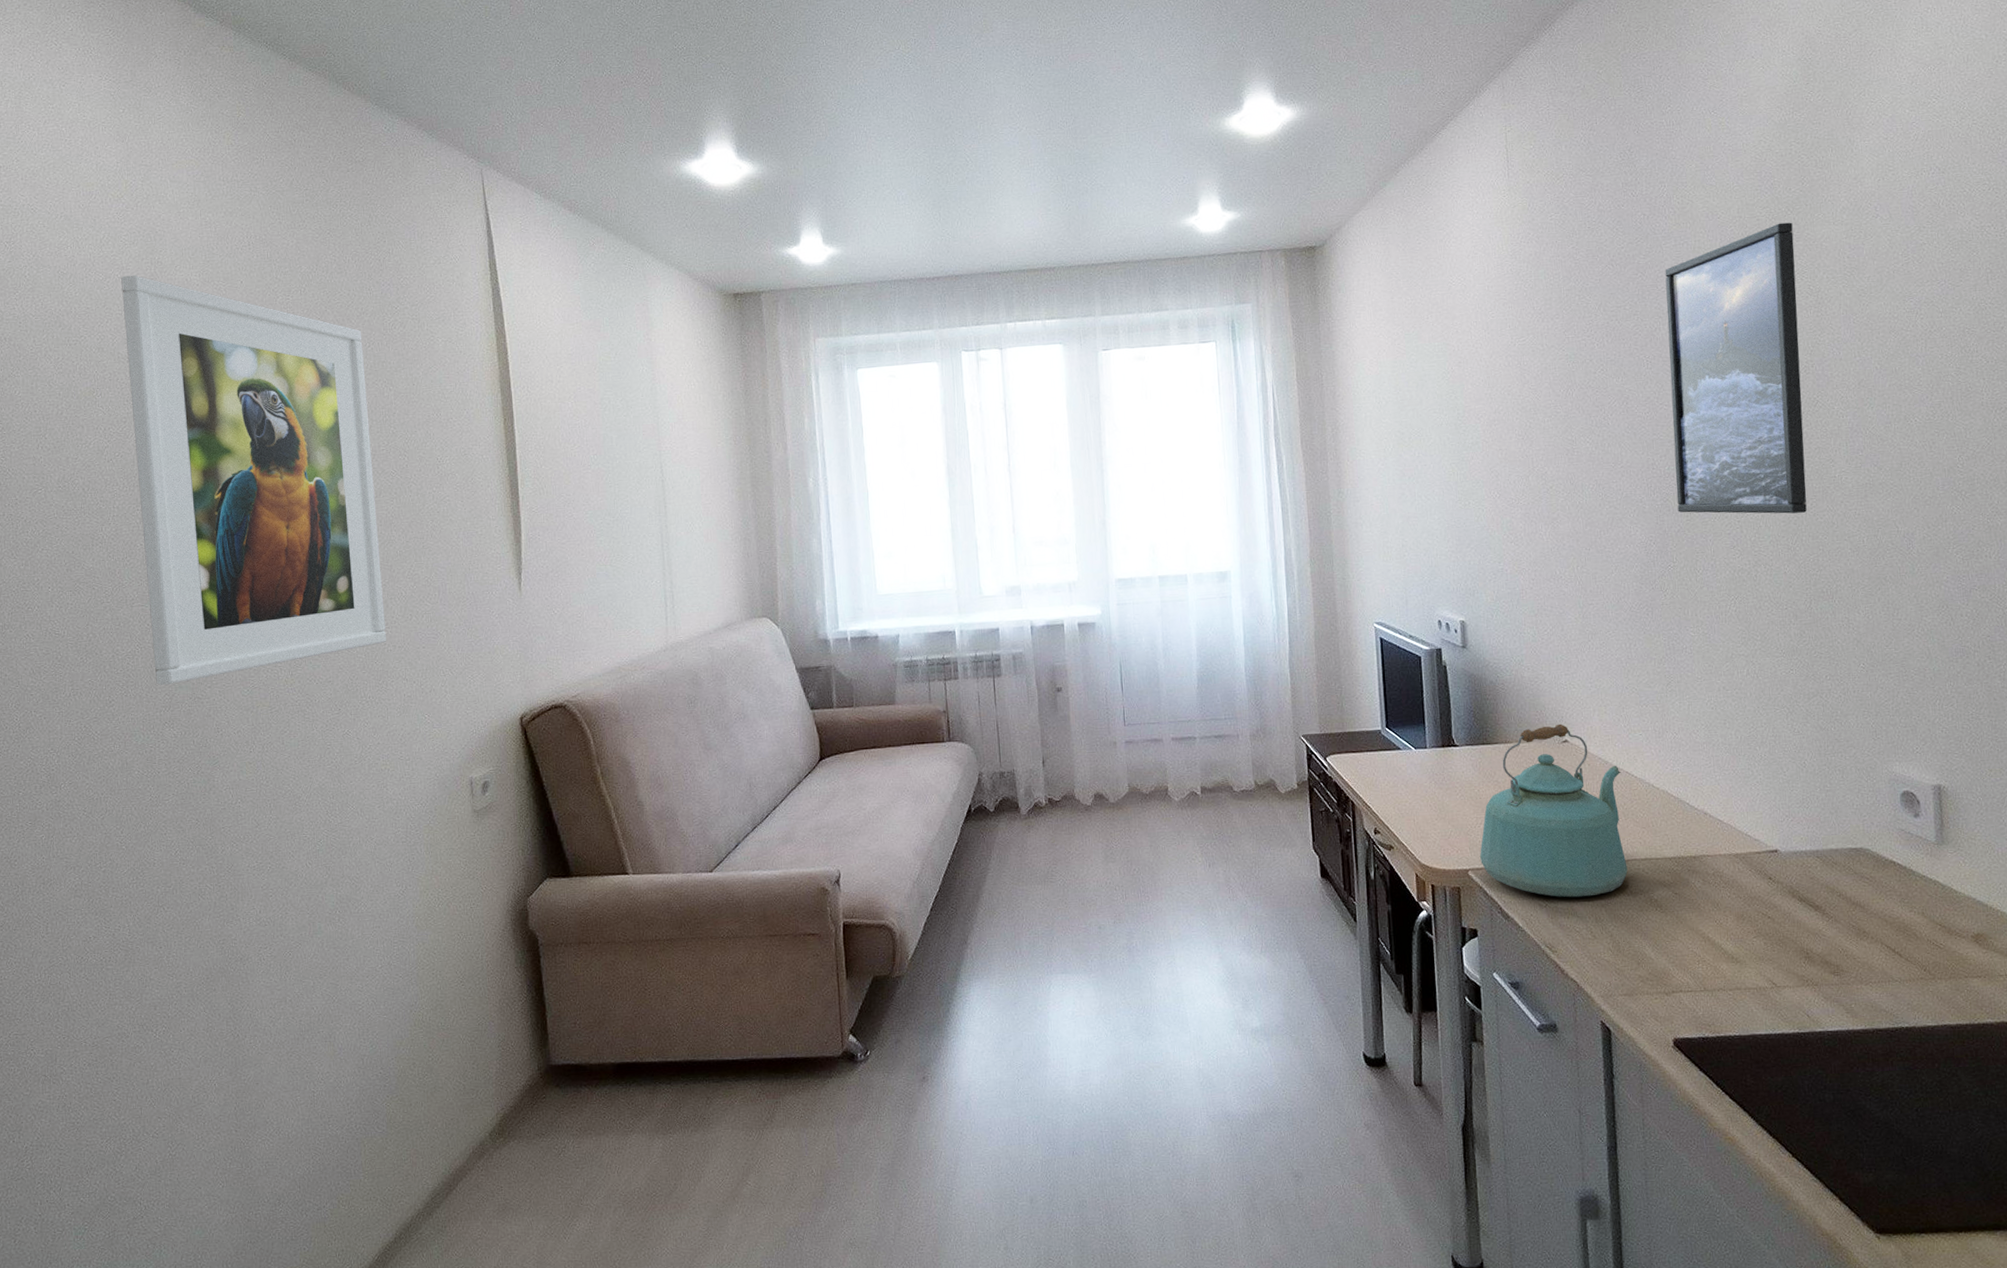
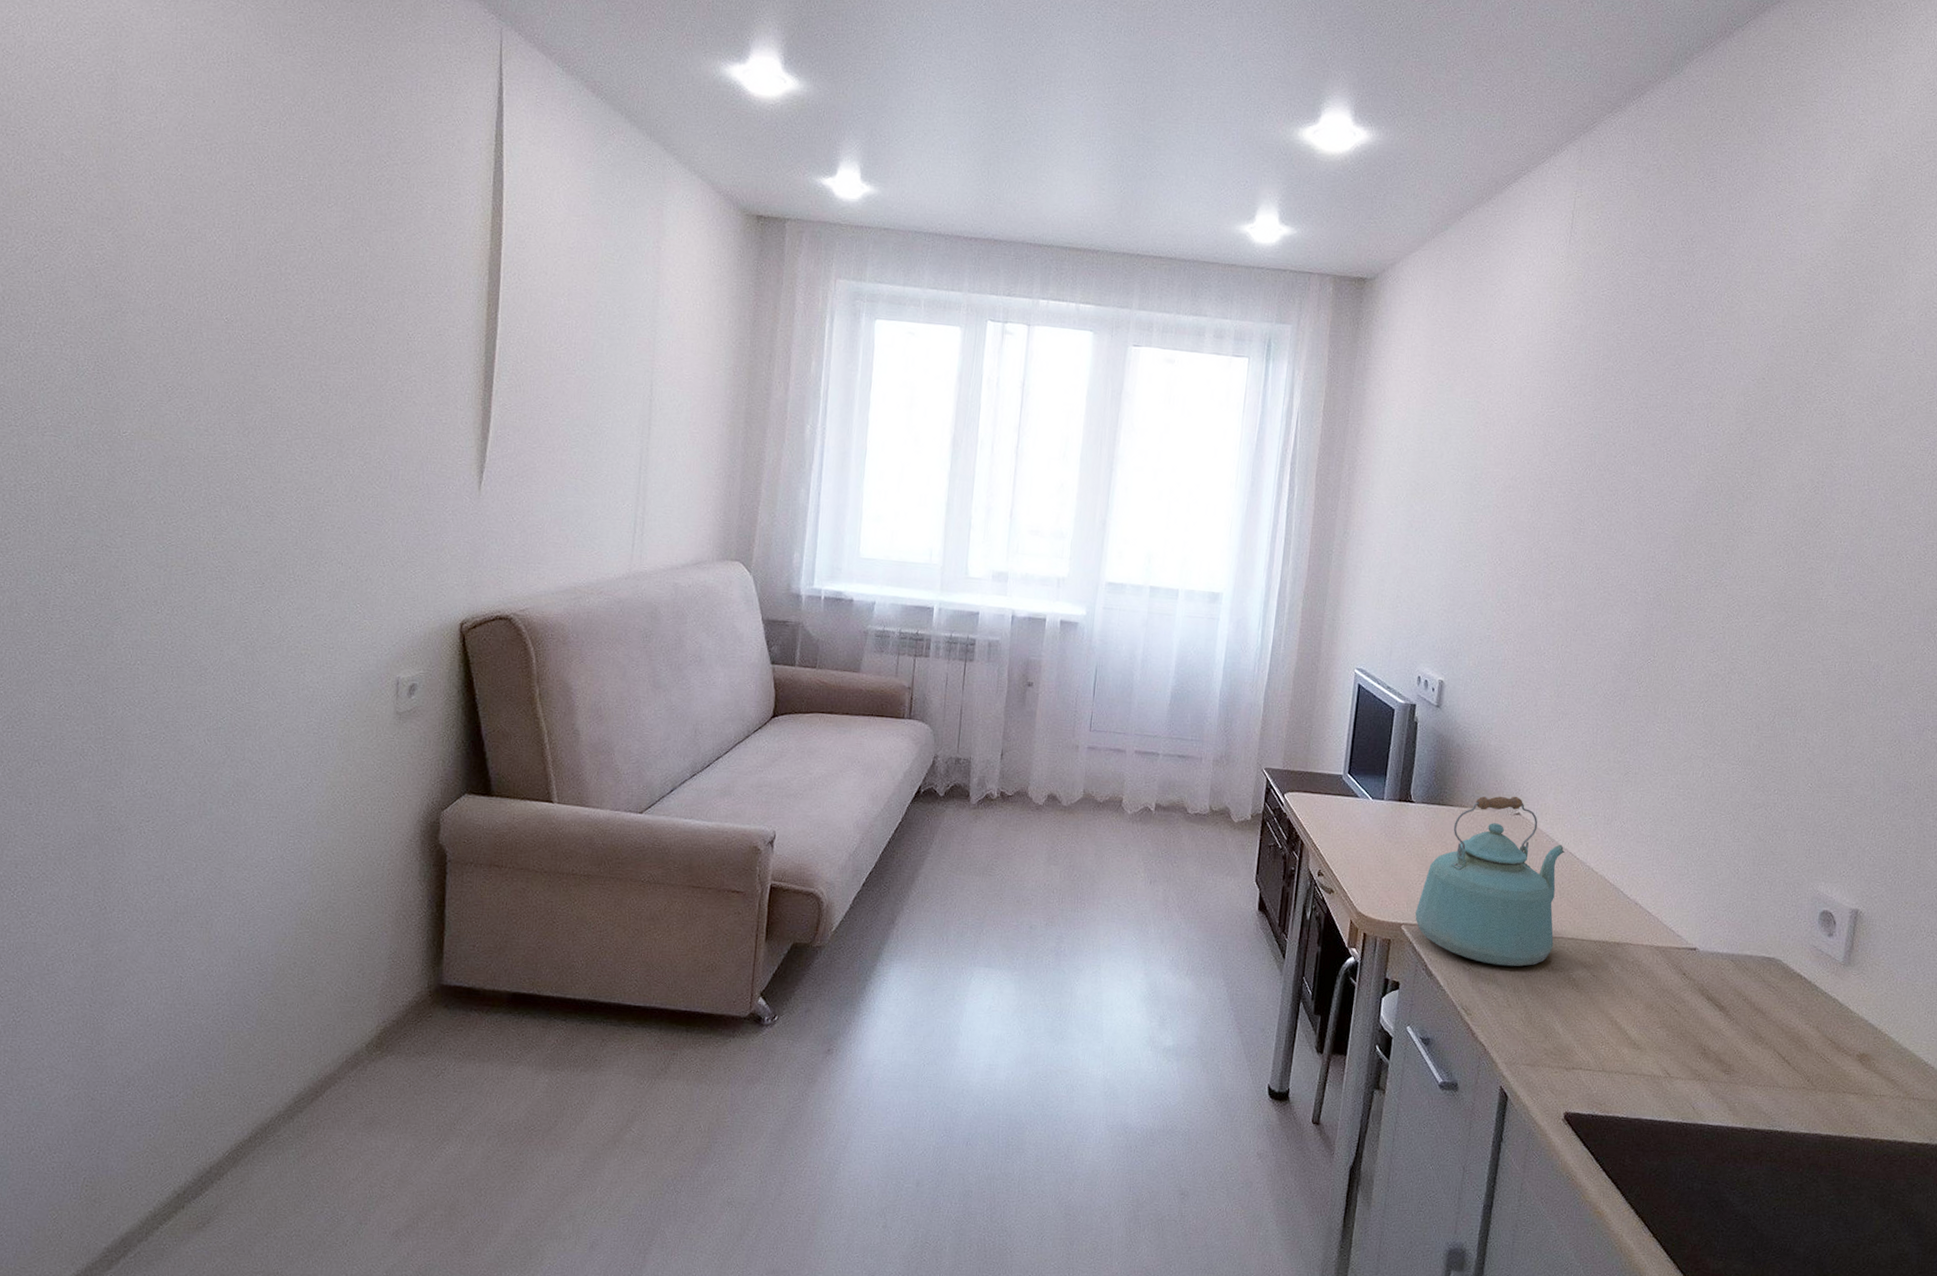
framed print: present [121,275,387,685] -> none [61,69,343,527]
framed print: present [1665,222,1807,514] -> none [1668,340,1832,629]

